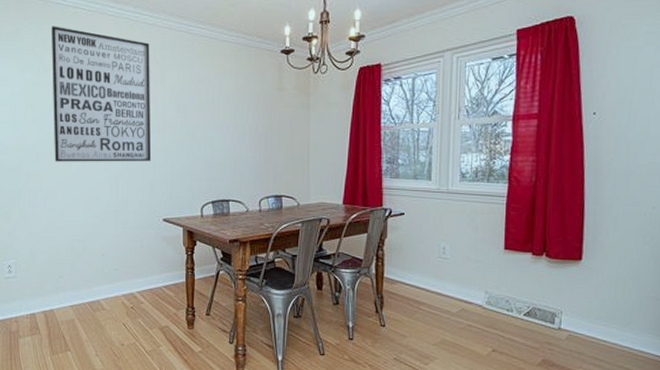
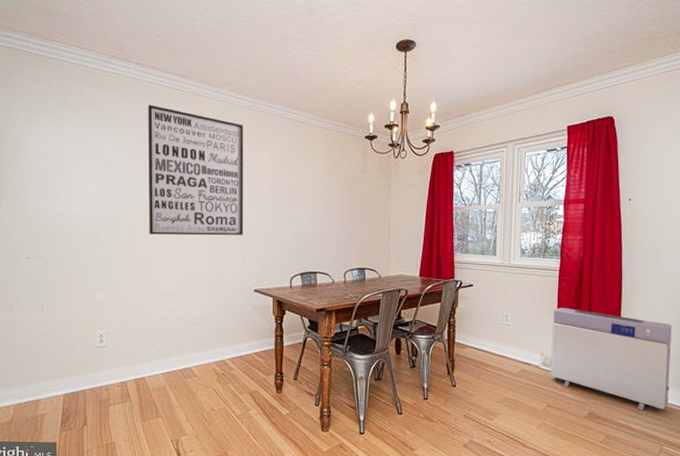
air purifier: none [496,239,647,359] -> present [550,308,672,410]

